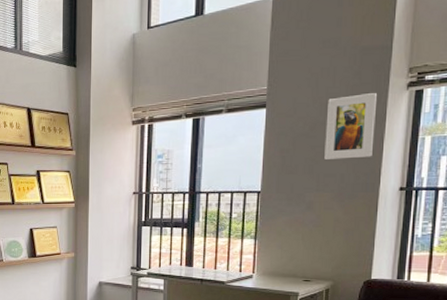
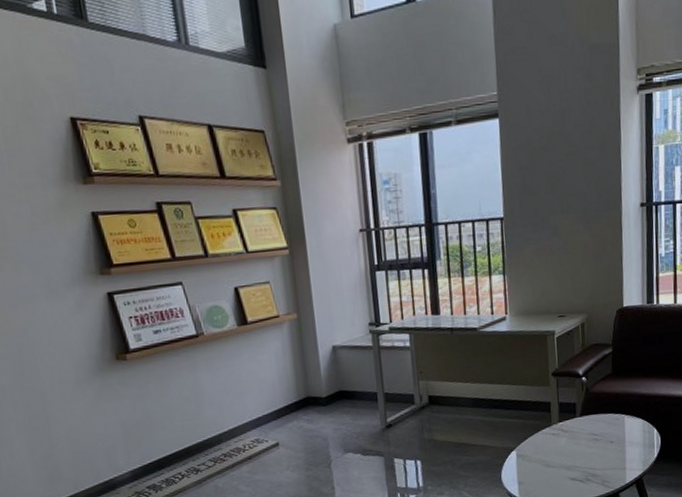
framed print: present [324,93,377,159] -> none [562,98,612,176]

